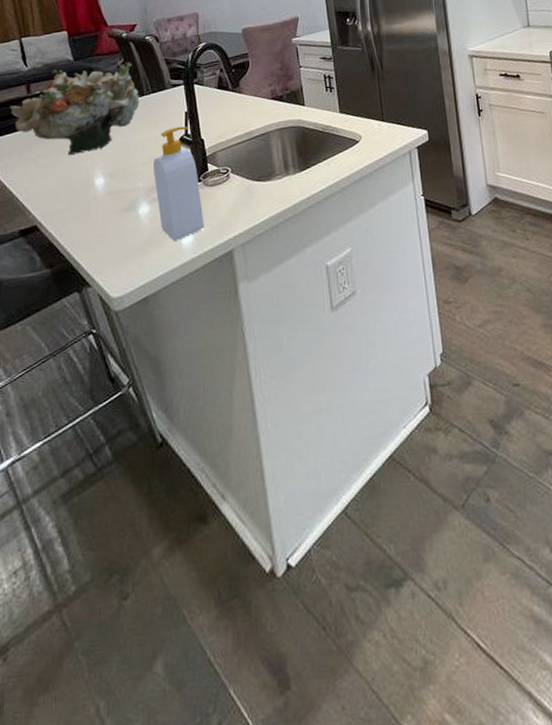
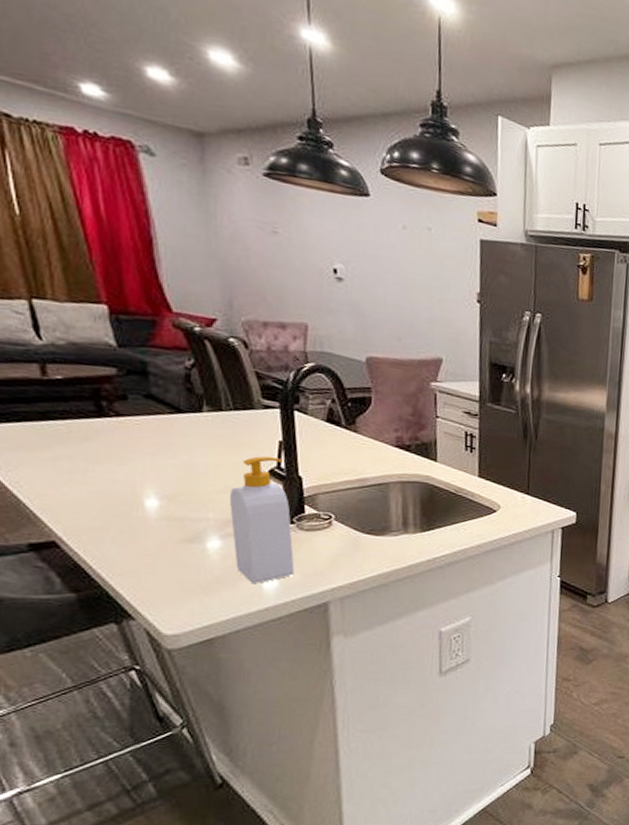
flower arrangement: present [10,62,140,156] -> none [13,352,216,466]

